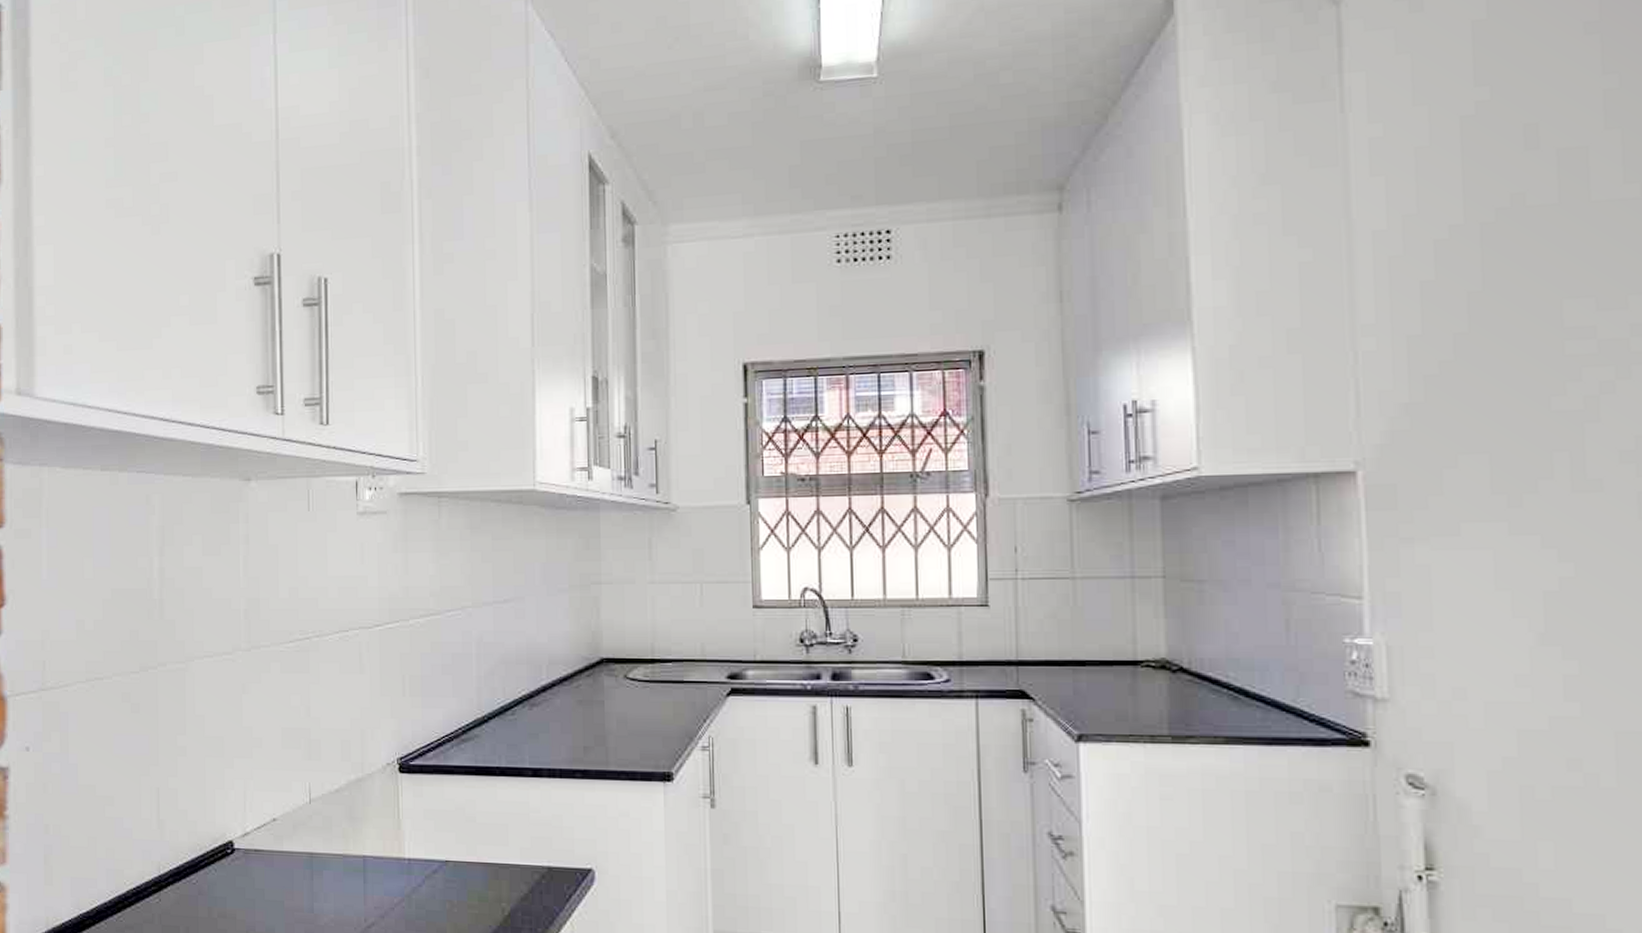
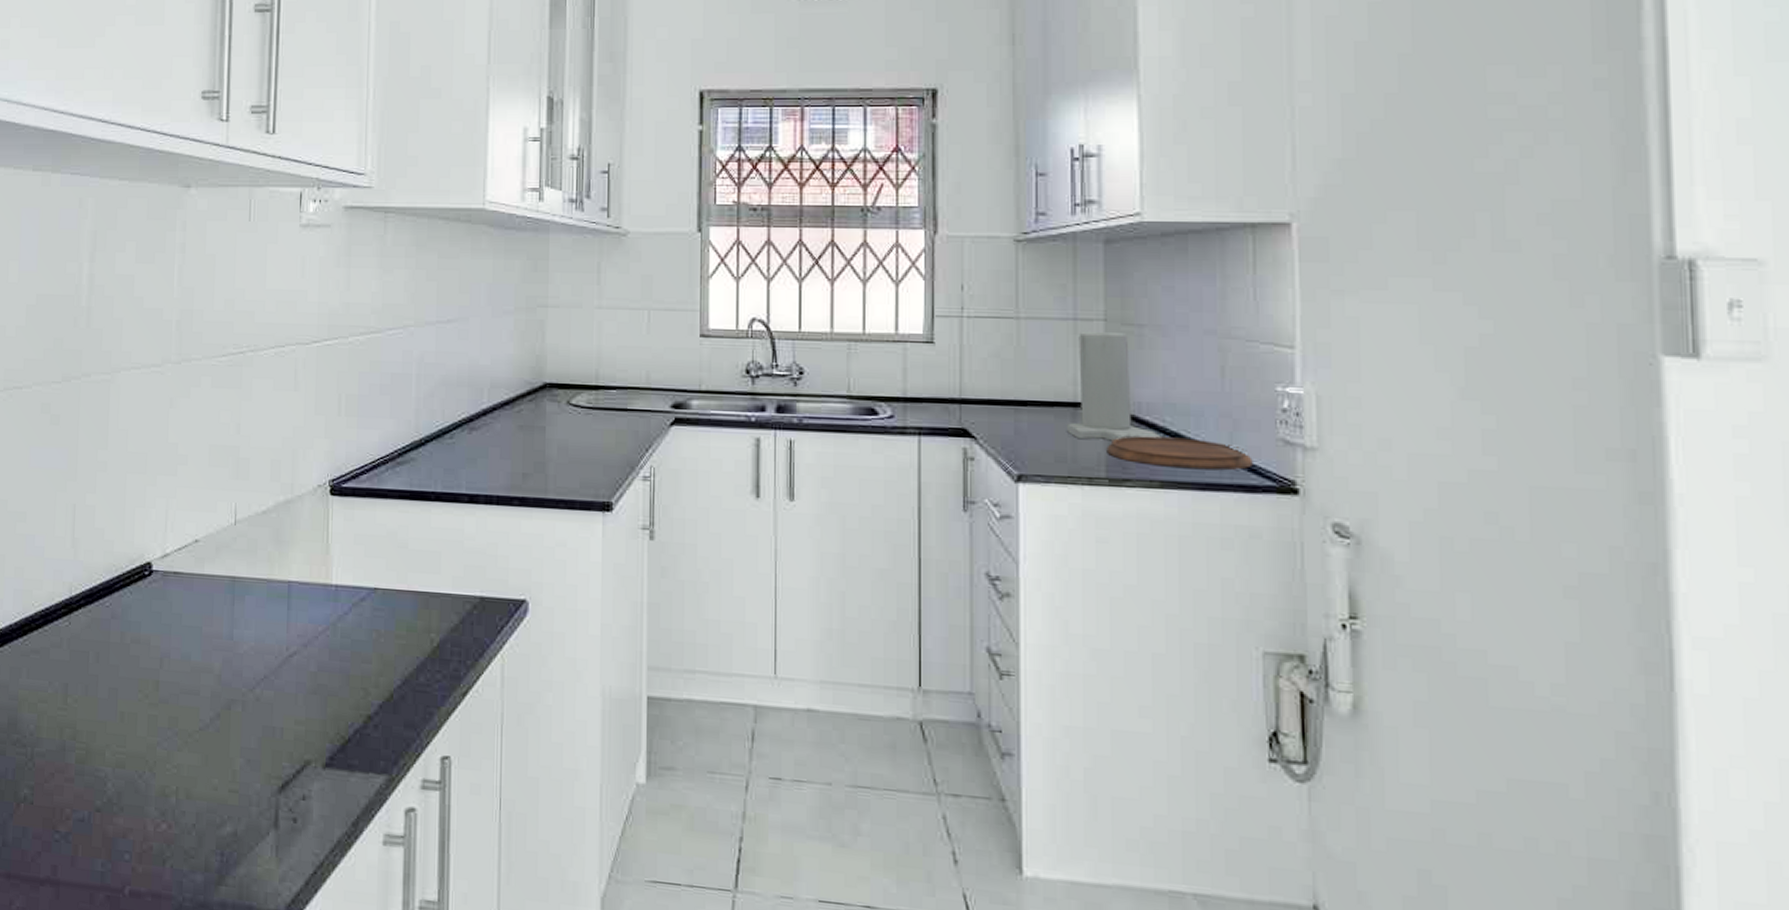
paper towel: none [1126,589,1225,698] -> present [1066,332,1161,441]
cutting board: none [1168,692,1321,725] -> present [1106,436,1253,471]

